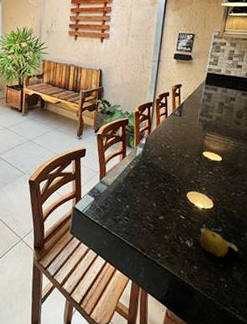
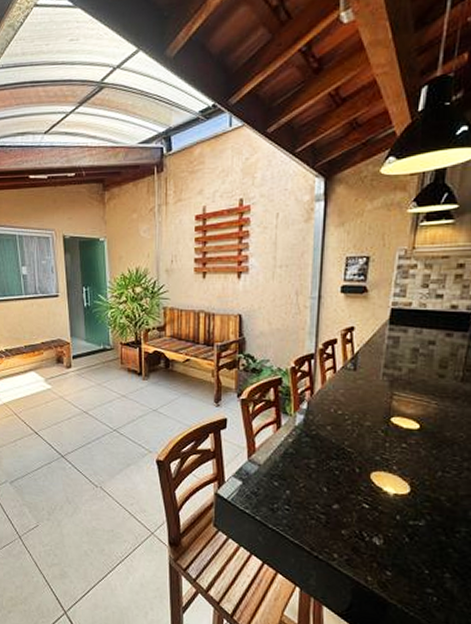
fruit: present [198,227,238,258] -> none [391,520,451,561]

